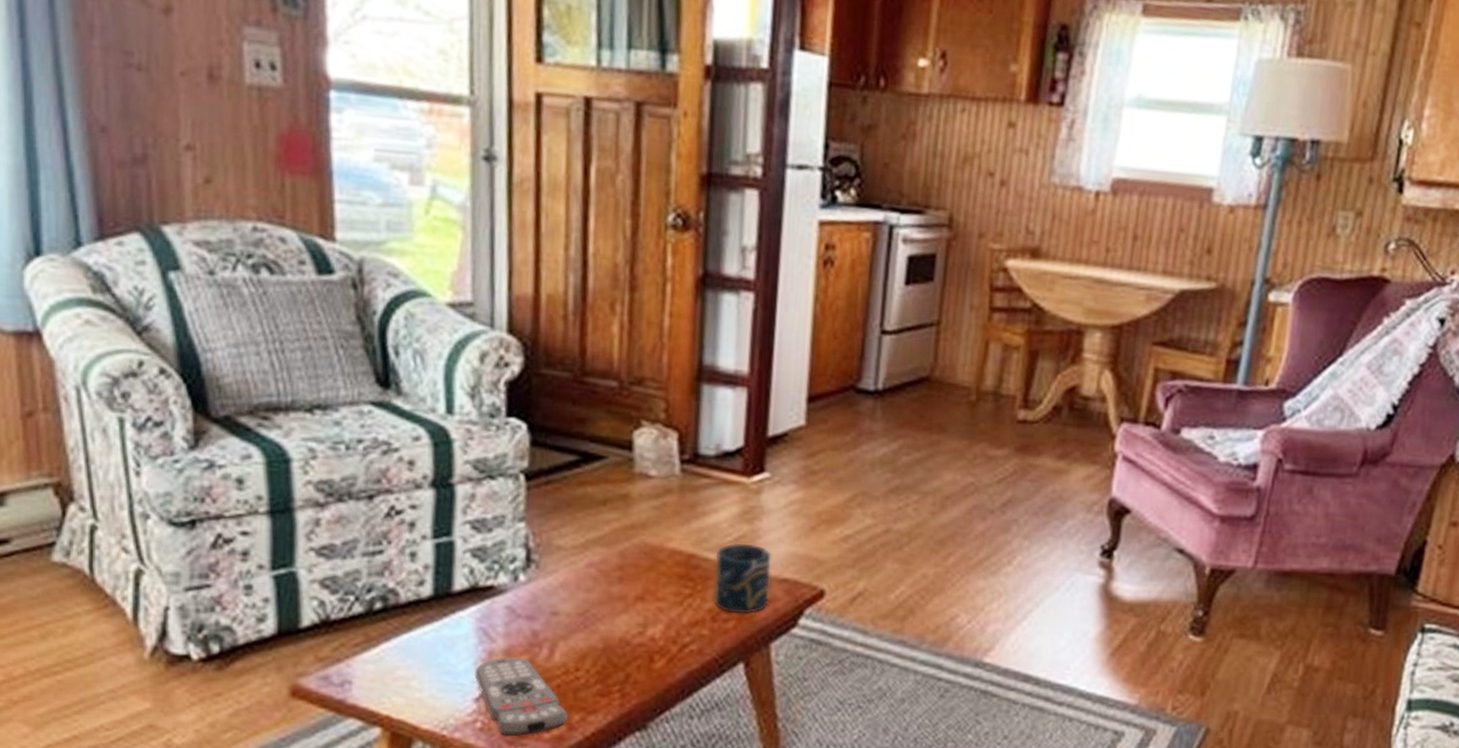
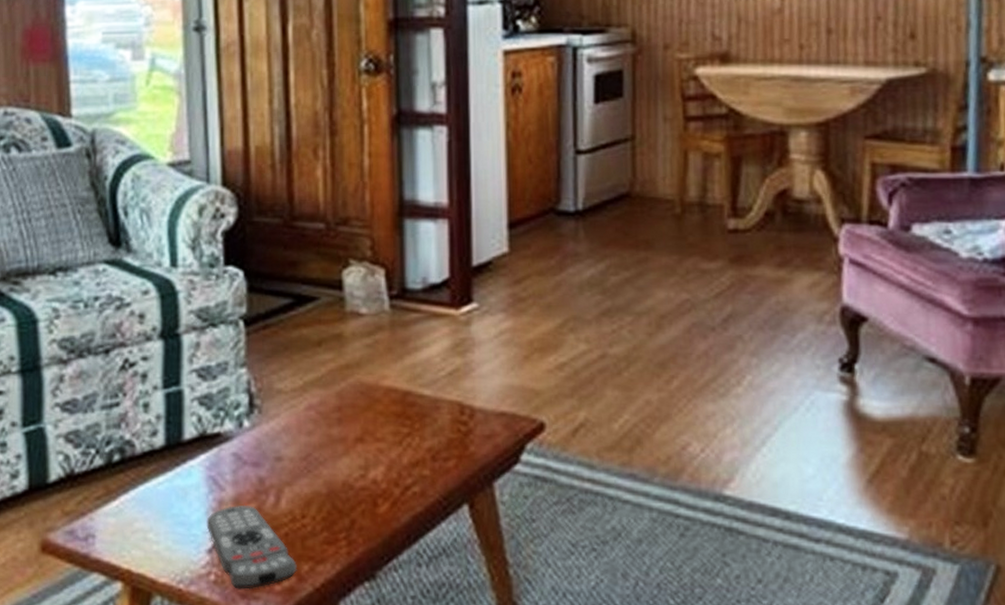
cup: present [714,543,771,614] -> none [430,377,488,452]

